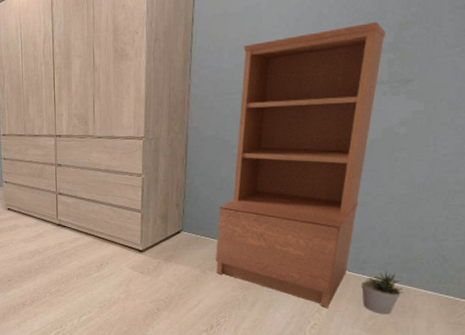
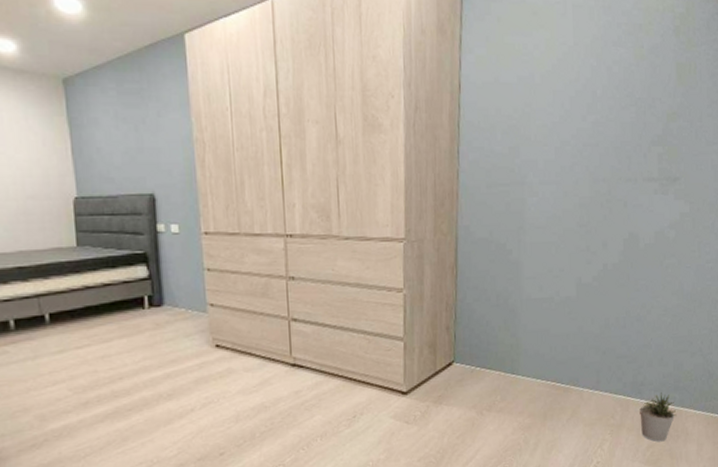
bookshelf: present [216,21,385,308] -> none [493,109,655,442]

